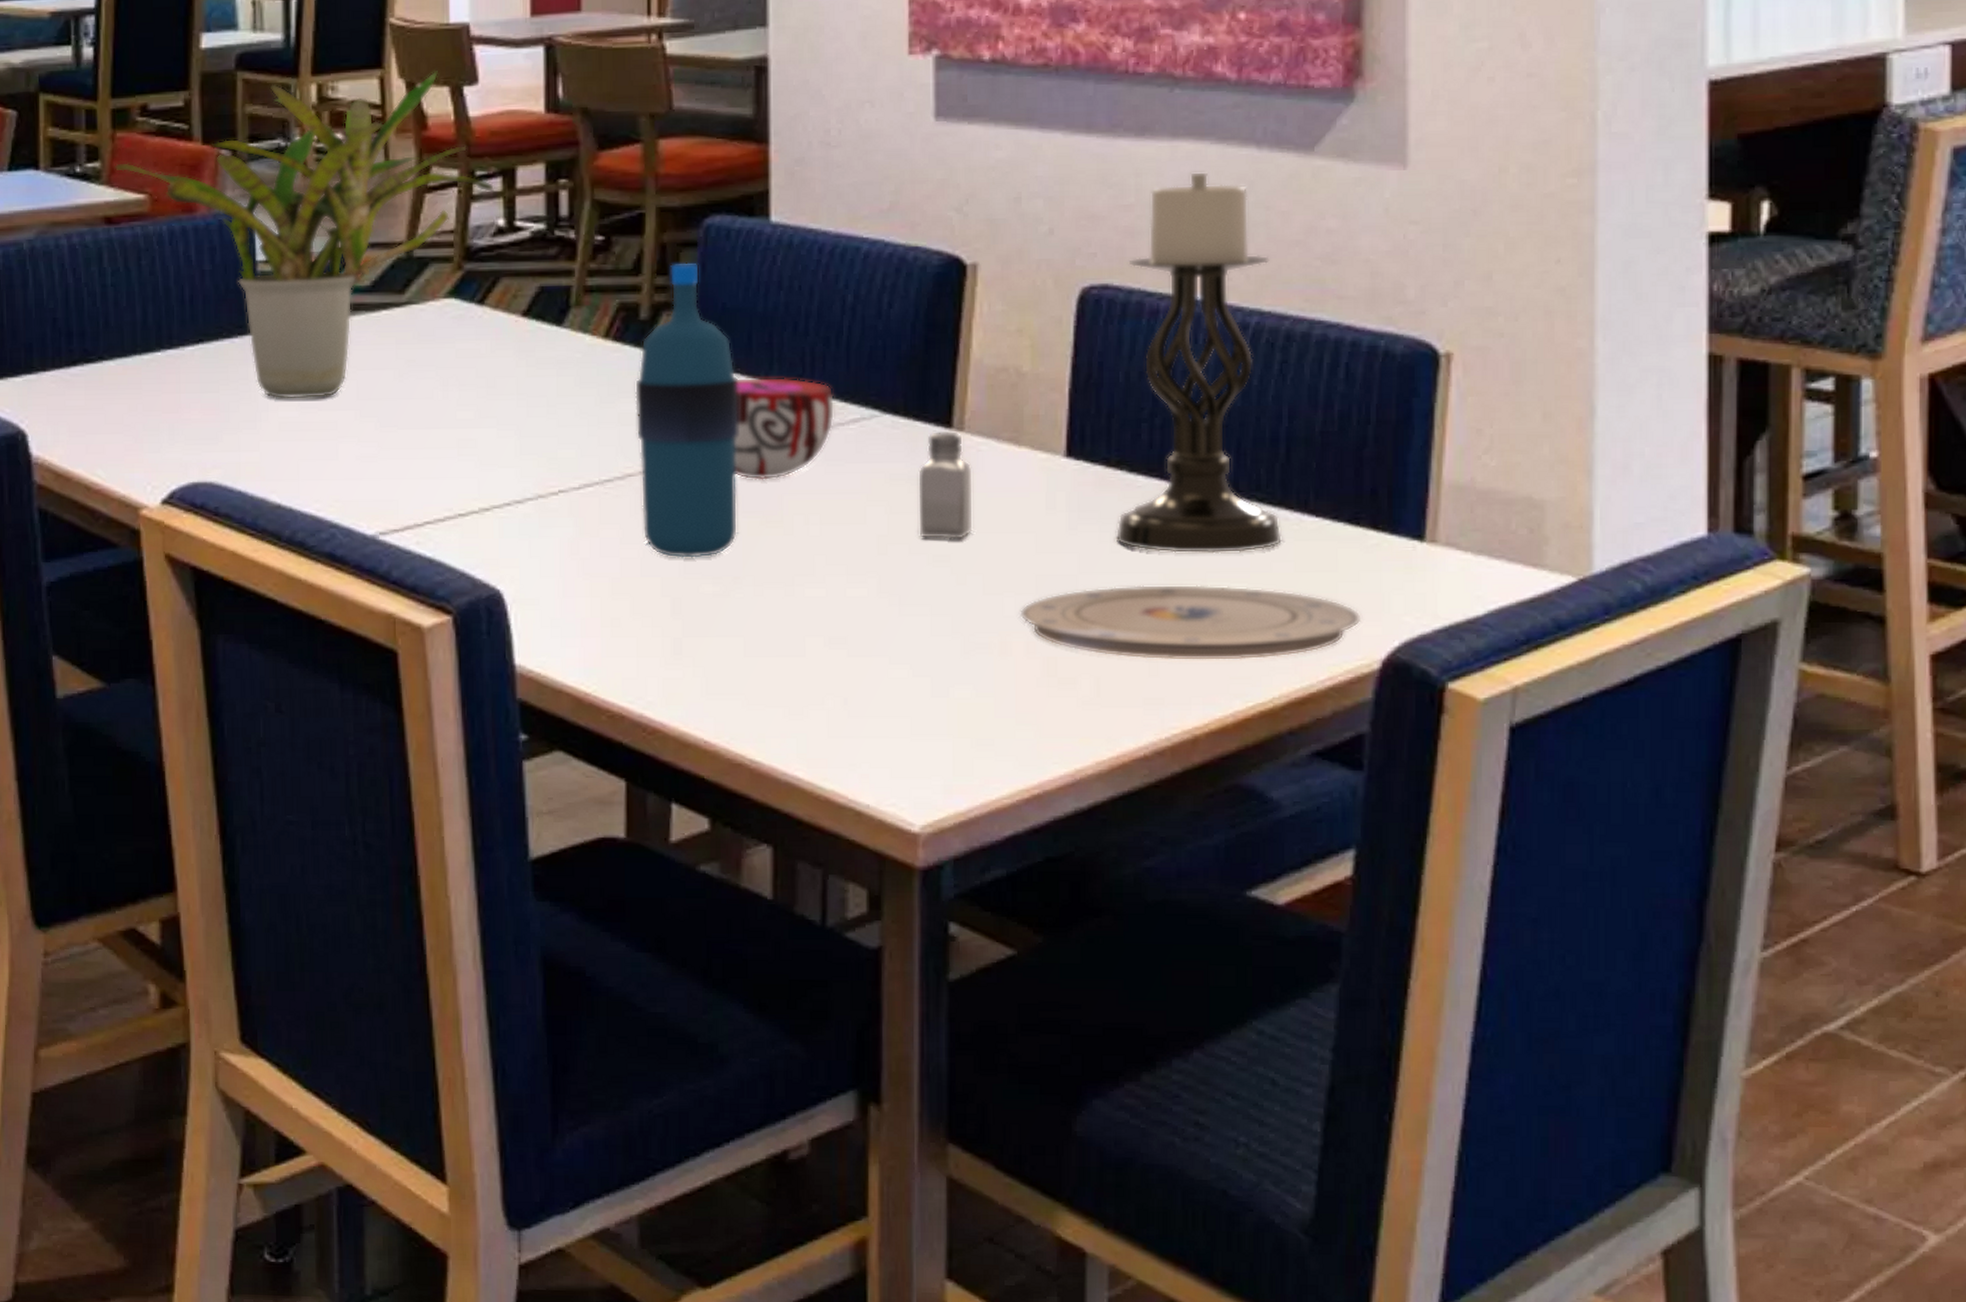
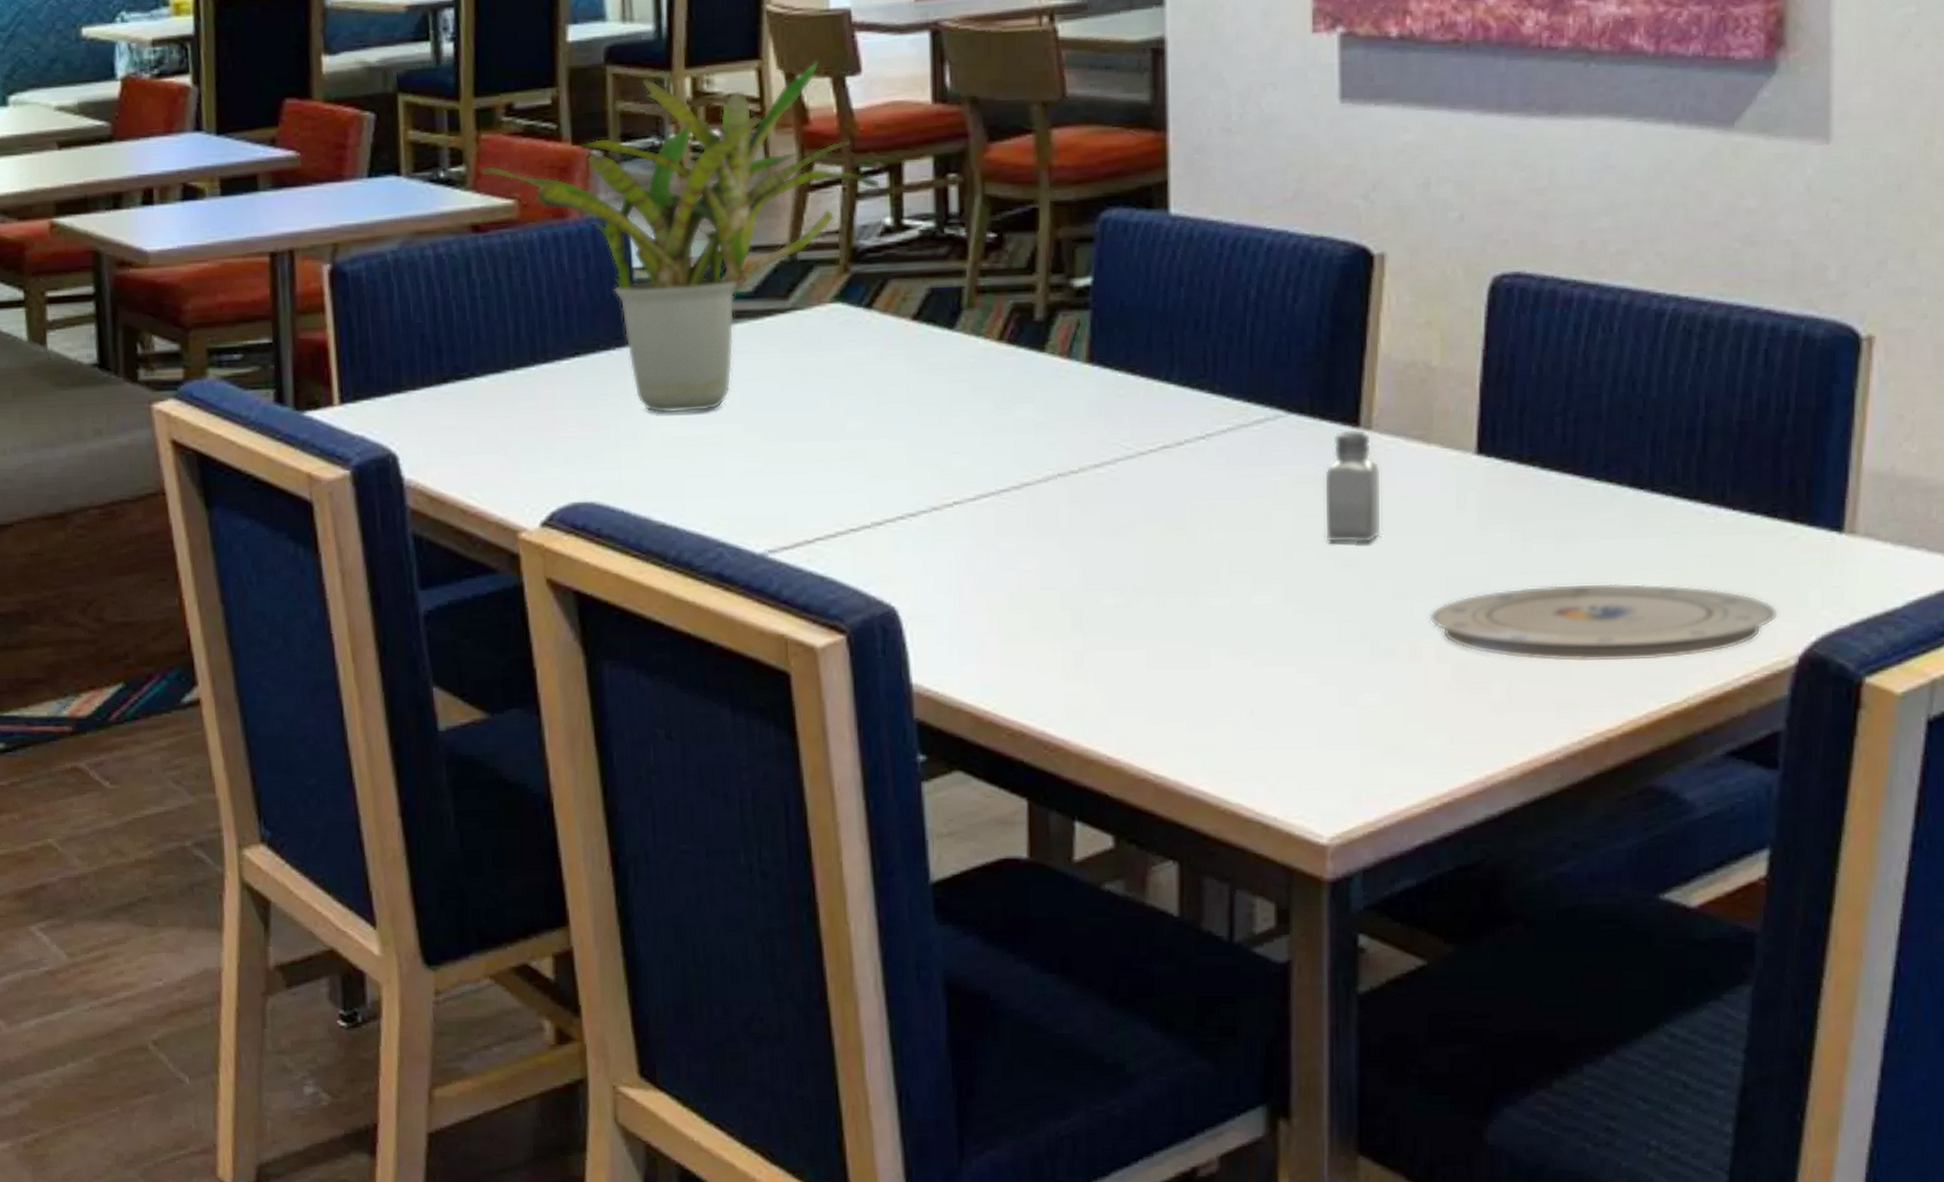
water bottle: present [635,262,740,558] -> none [1031,259,1140,570]
decorative bowl: present [734,377,835,480] -> none [1135,377,1239,486]
candle holder: present [1115,171,1282,554] -> none [1527,150,1698,552]

